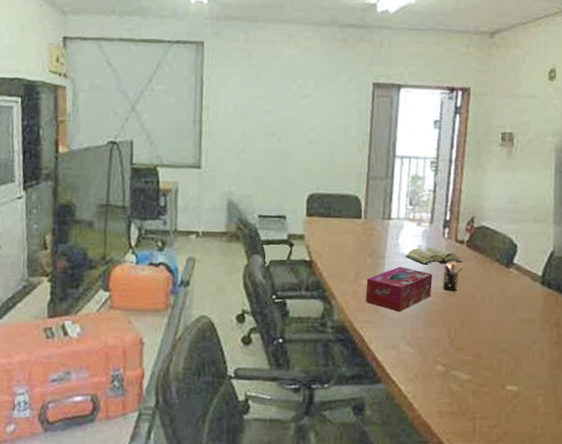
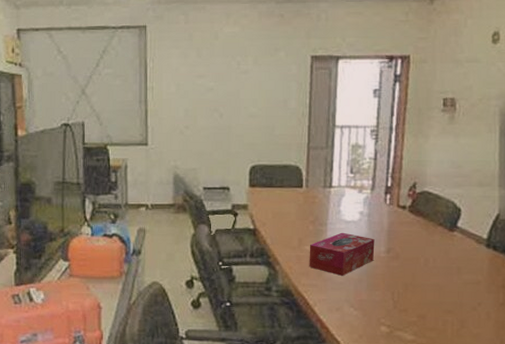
diary: present [405,246,463,265] -> none [347,212,405,230]
pen holder: present [442,262,463,291] -> none [385,227,405,255]

